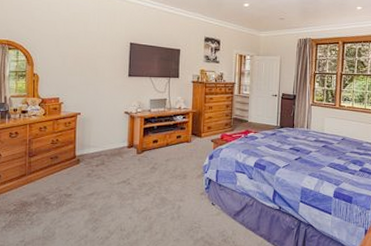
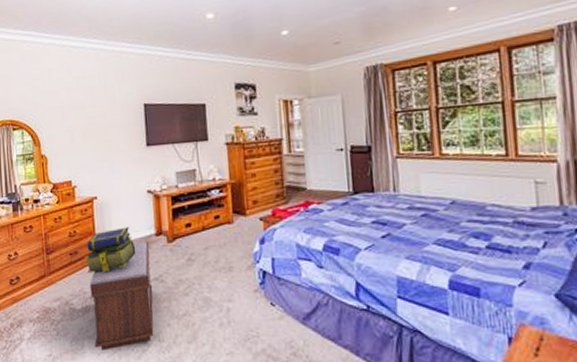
stack of books: none [63,139,110,175] -> present [84,227,136,274]
bench: none [65,152,121,237] -> present [90,241,154,351]

